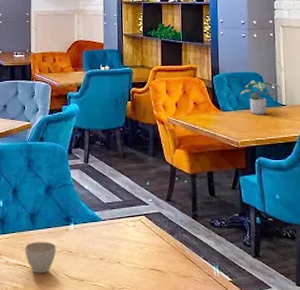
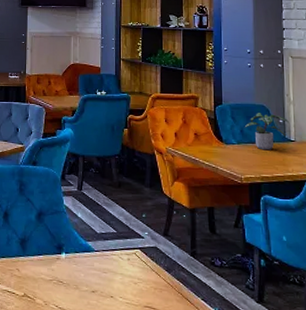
cup: present [24,241,57,274] -> none [14,268,47,303]

